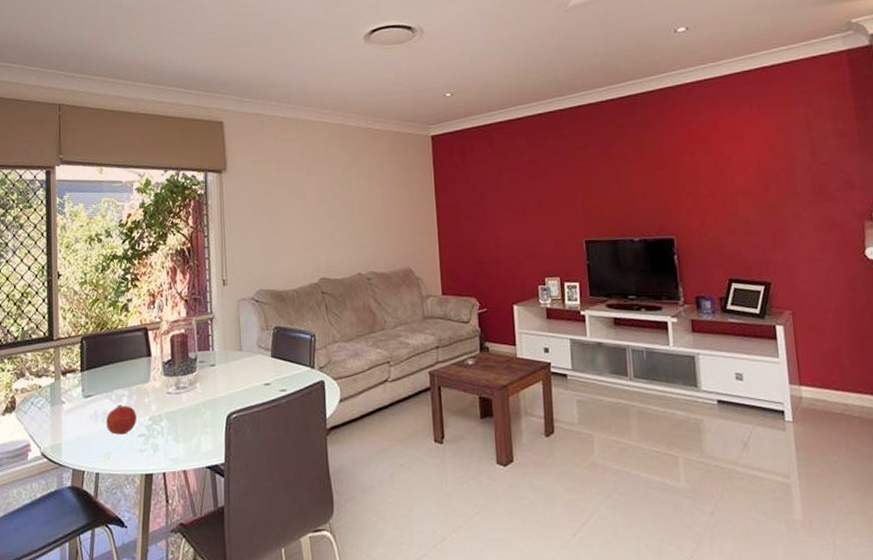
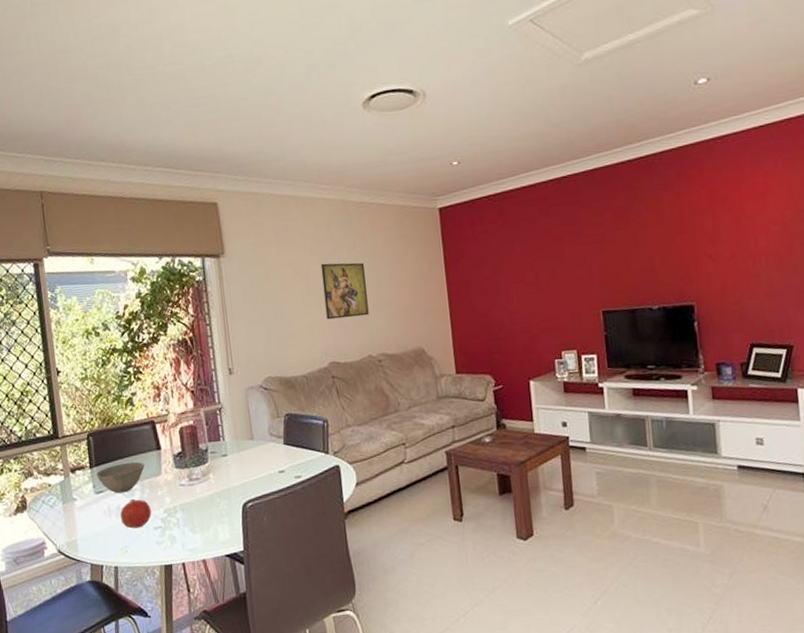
bowl: none [86,367,134,399] -> present [95,461,145,494]
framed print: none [317,183,361,237] -> present [321,262,369,320]

